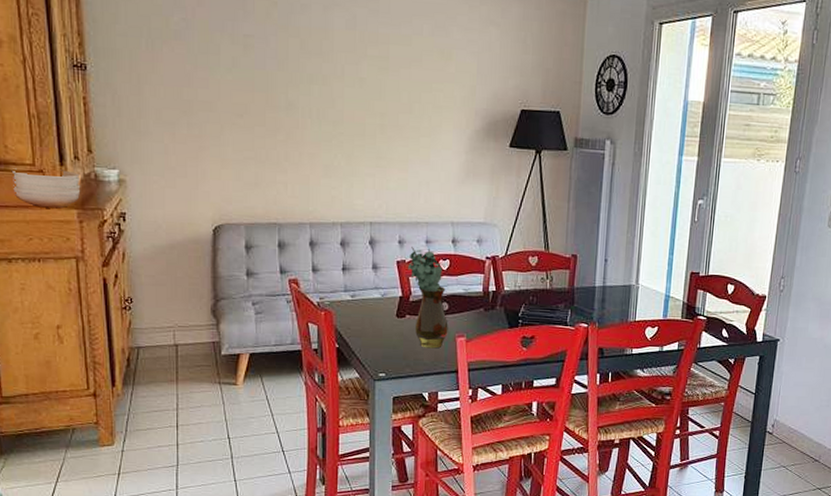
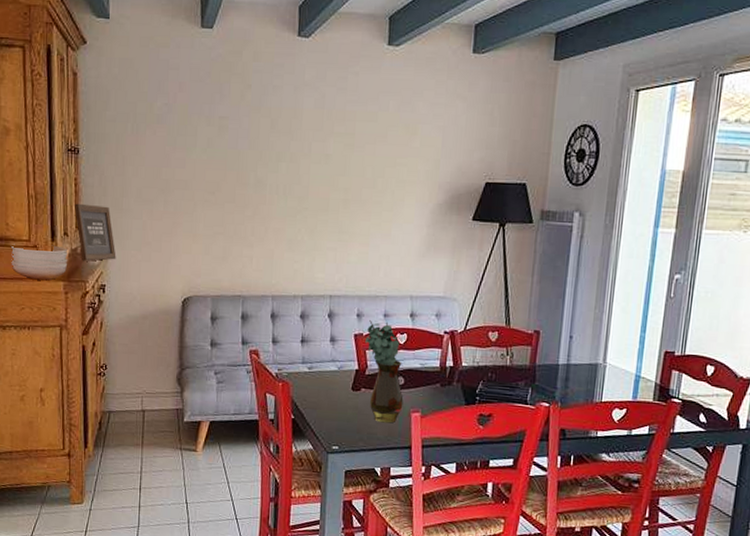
picture frame: none [83,124,137,188] -> present [73,203,116,261]

